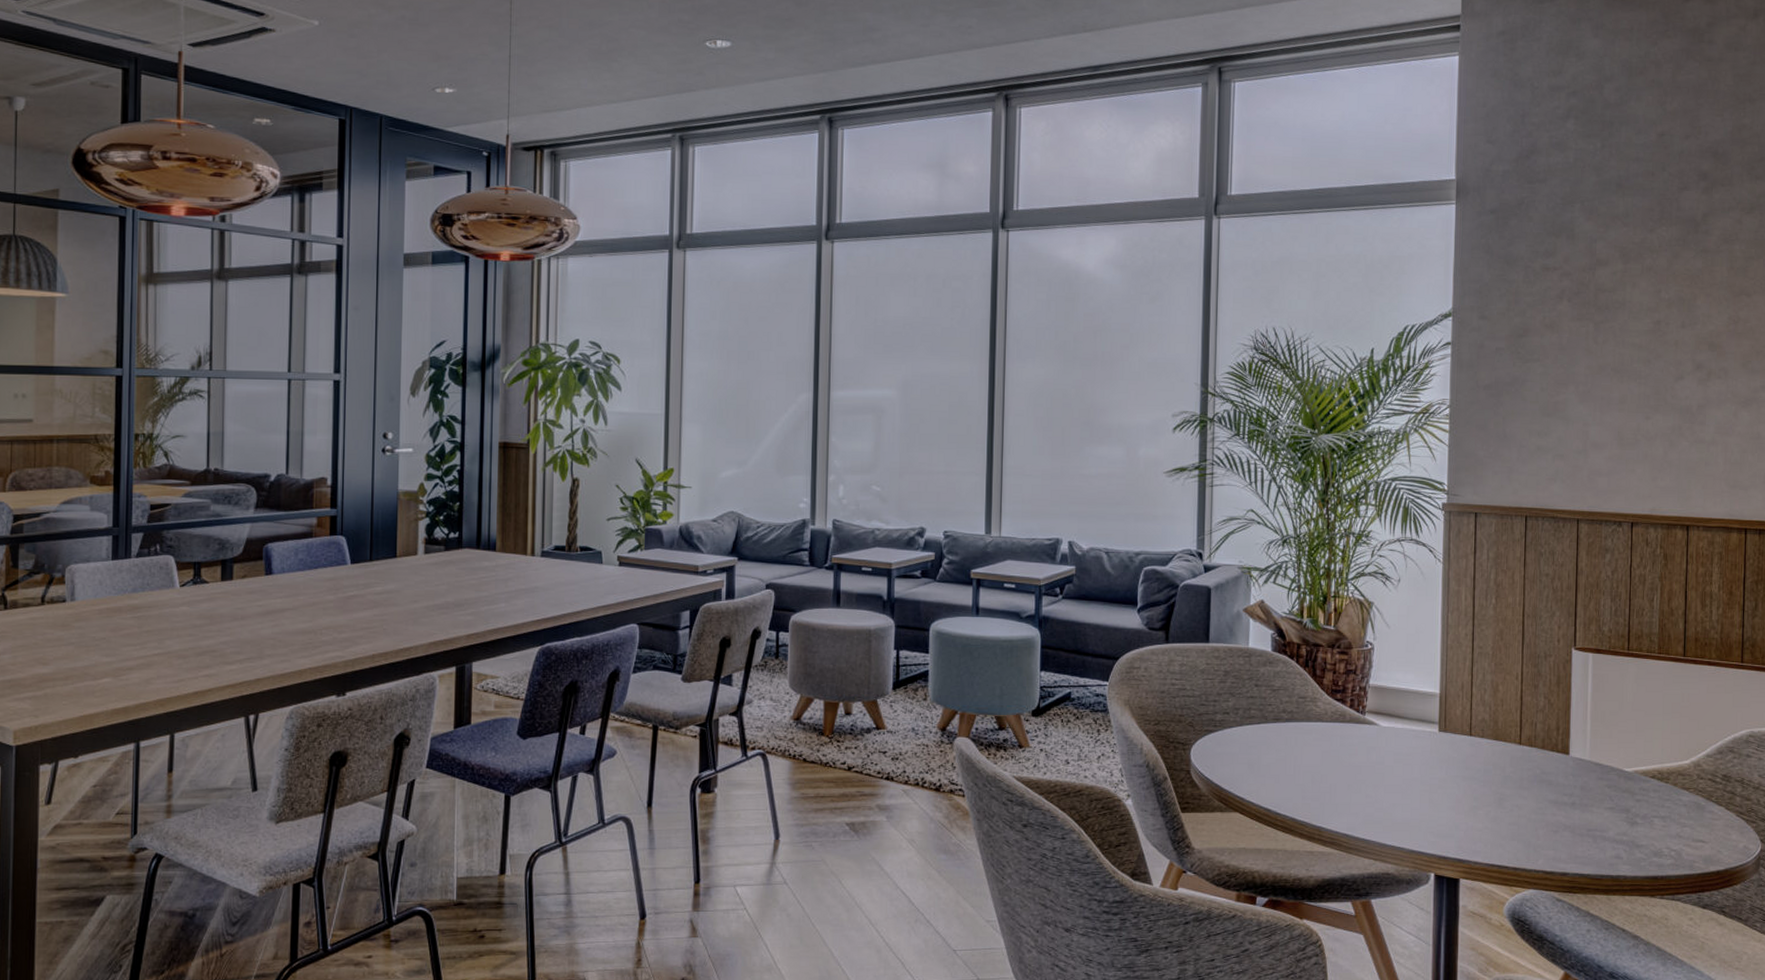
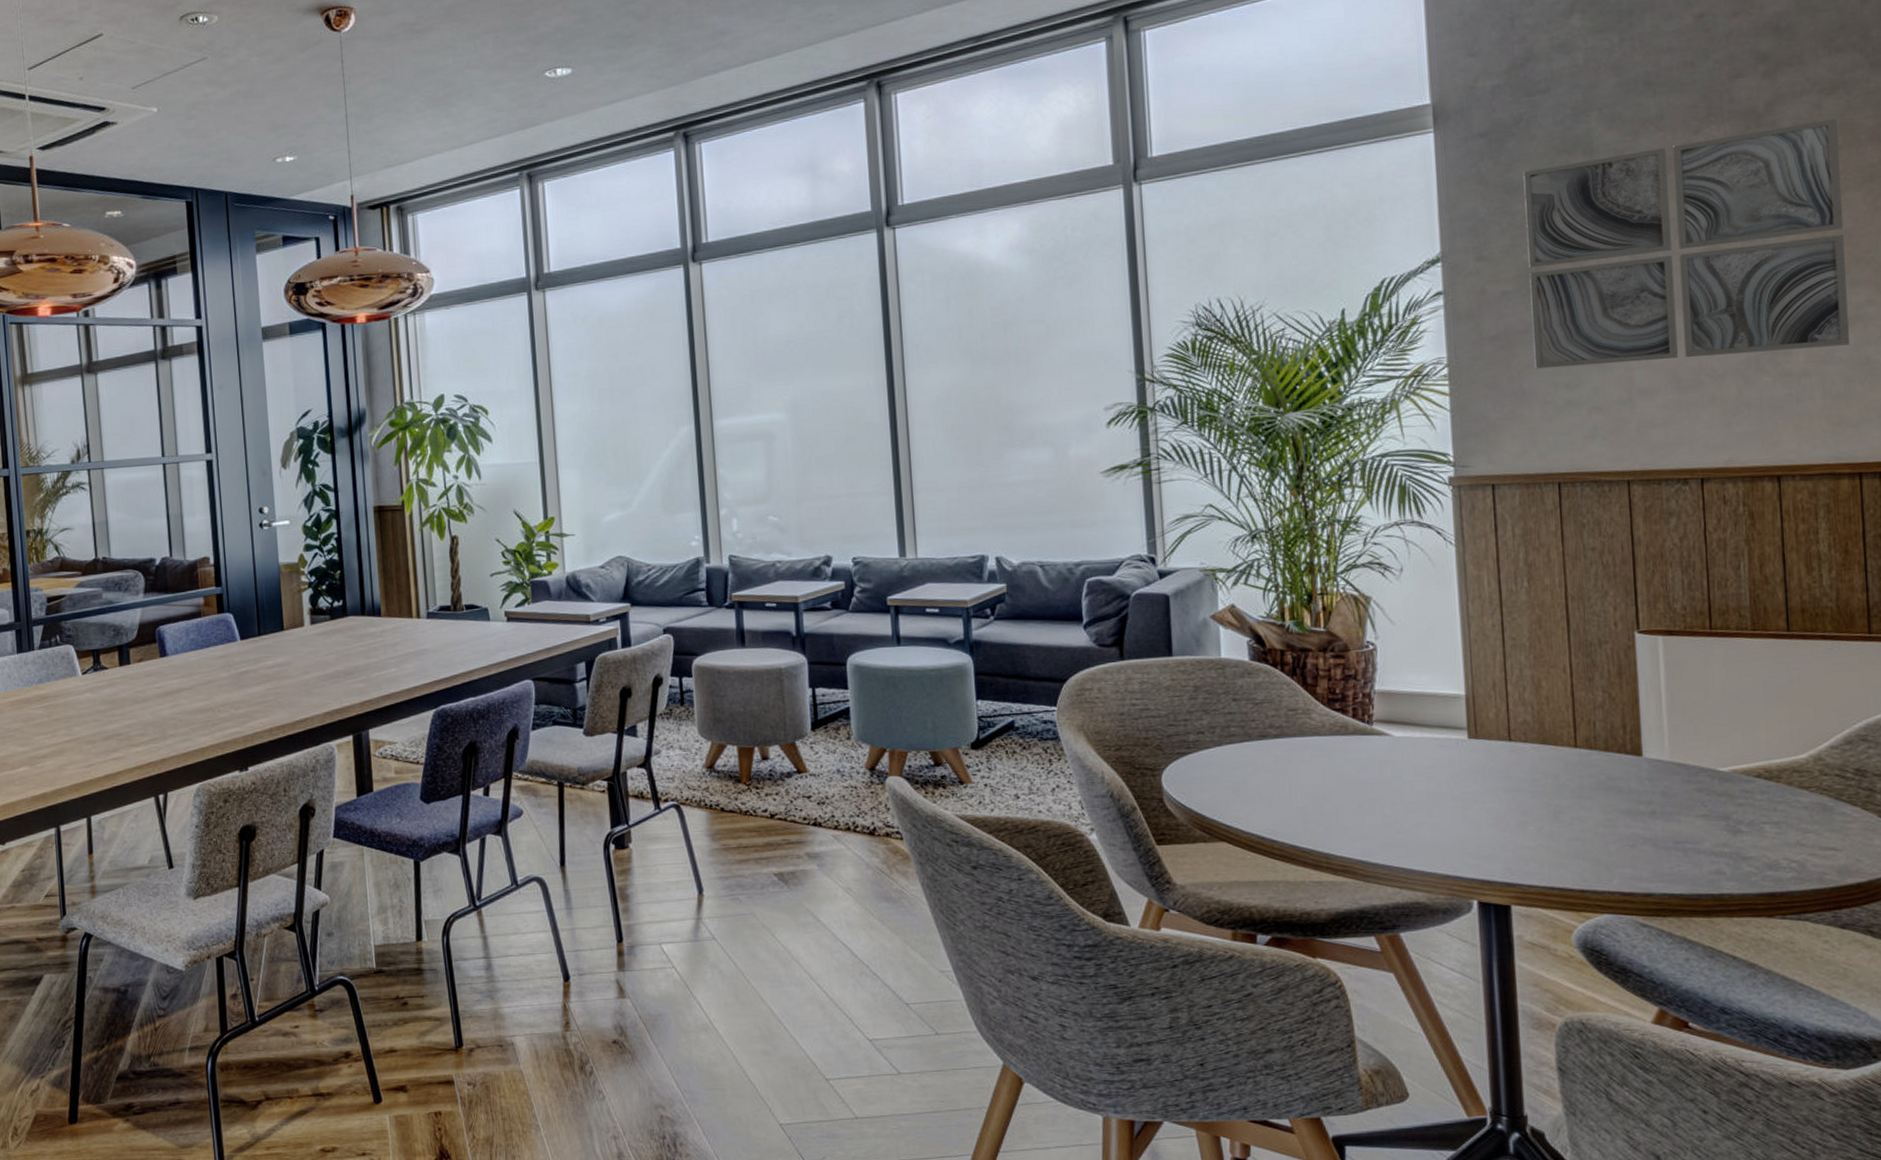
wall art: none [1516,233,1753,422] -> present [1523,118,1849,369]

